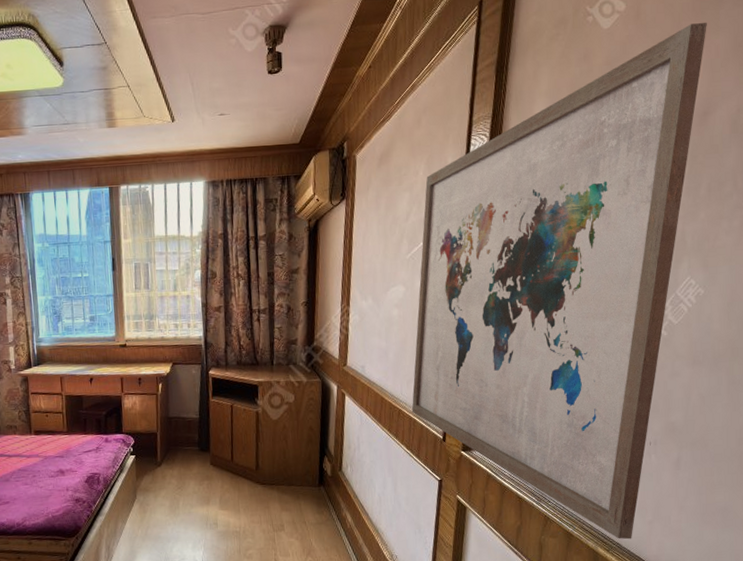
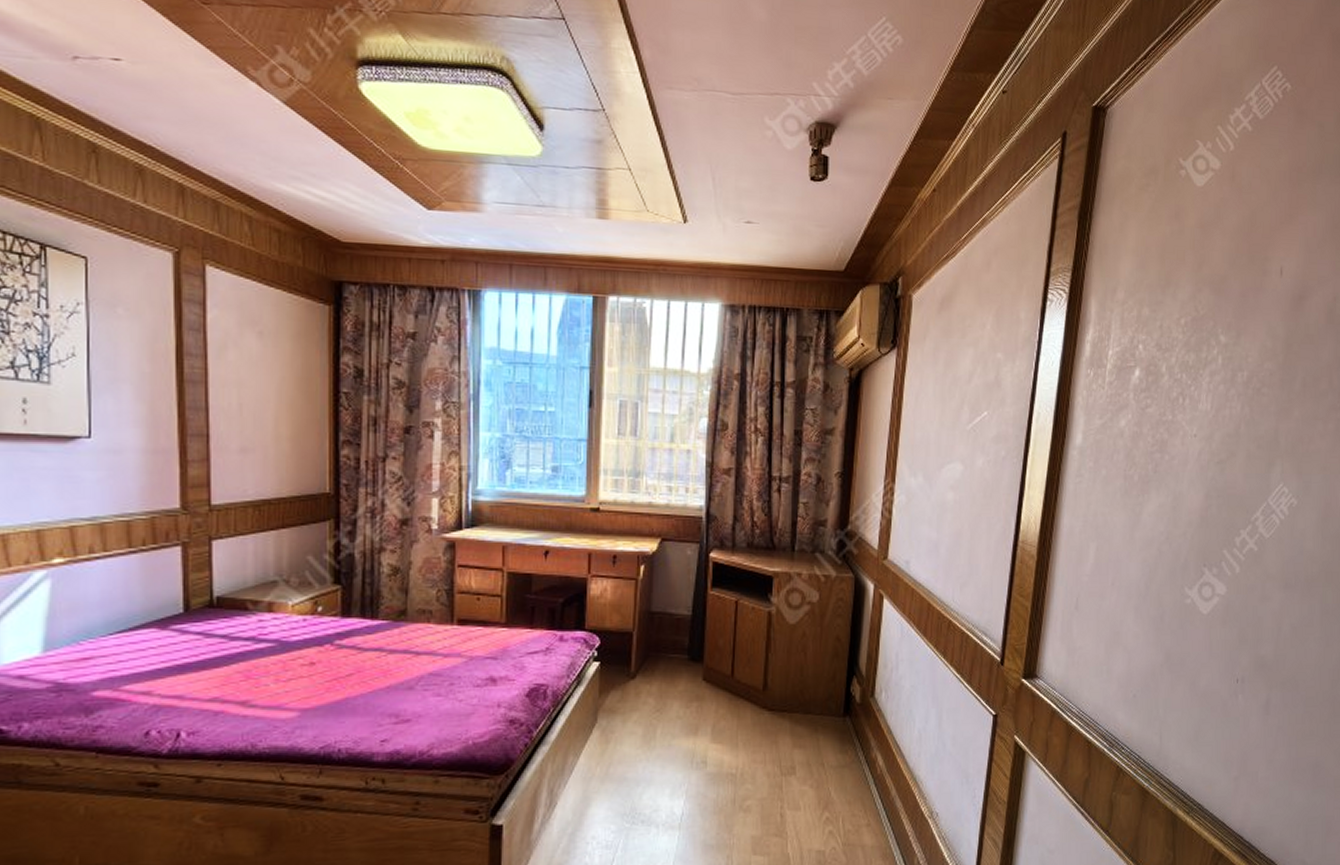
wall art: present [411,22,707,540] -> none [964,195,1304,800]

